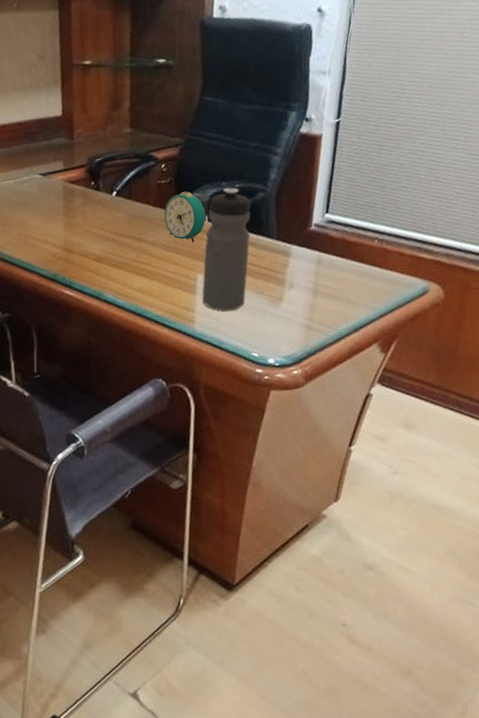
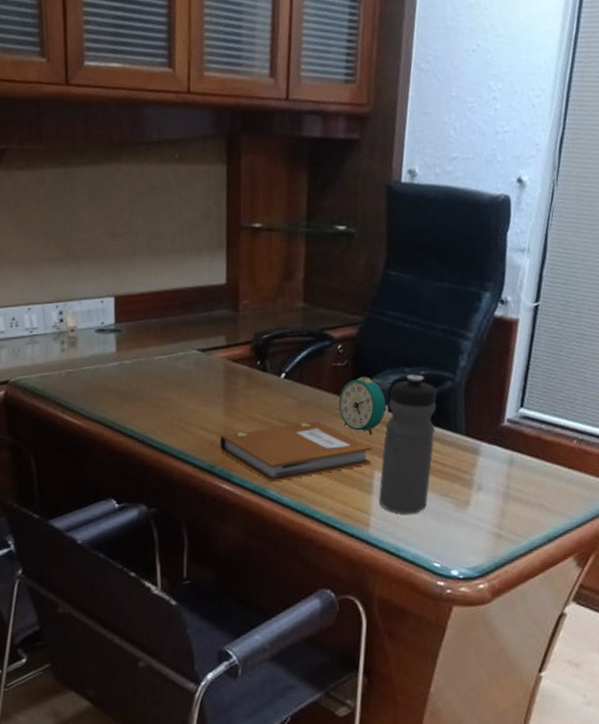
notebook: none [61,232,195,288] -> present [219,421,372,483]

